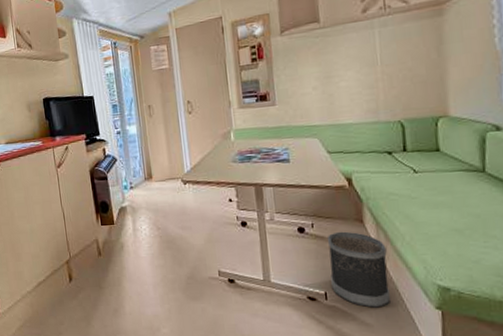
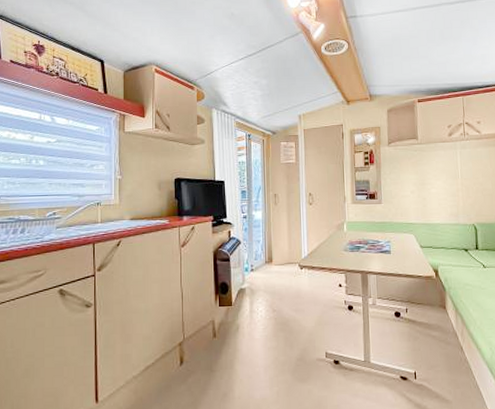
wastebasket: present [326,231,390,308] -> none [417,316,465,386]

